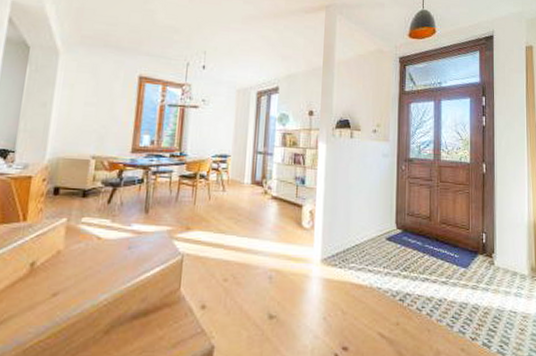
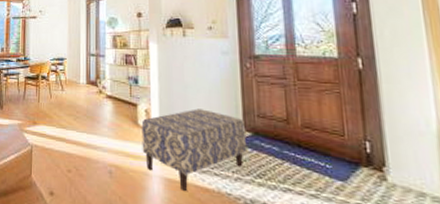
bench: none [304,209,398,289] -> present [141,108,247,191]

